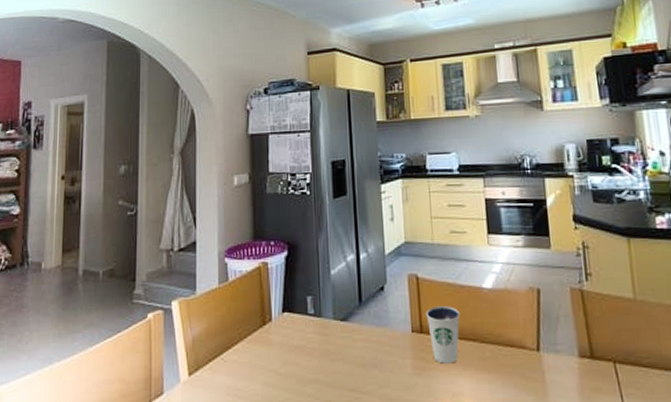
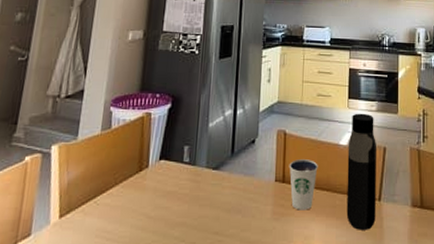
water bottle: none [492,250,536,385] -> present [346,113,377,230]

